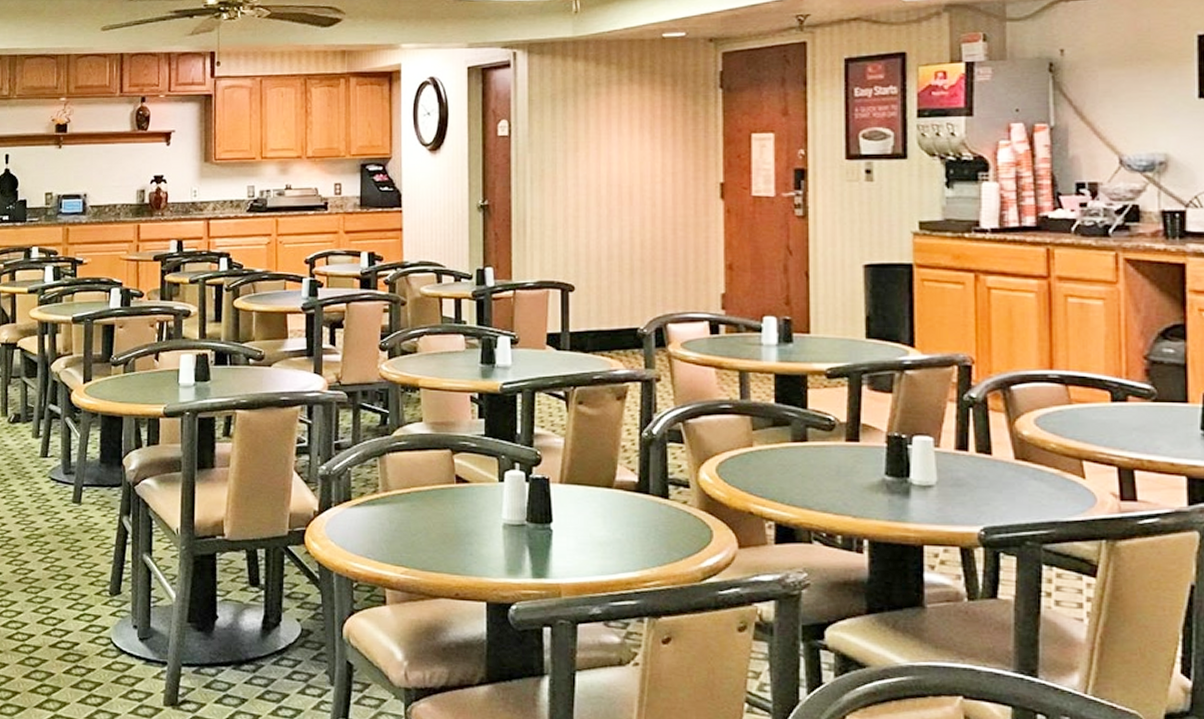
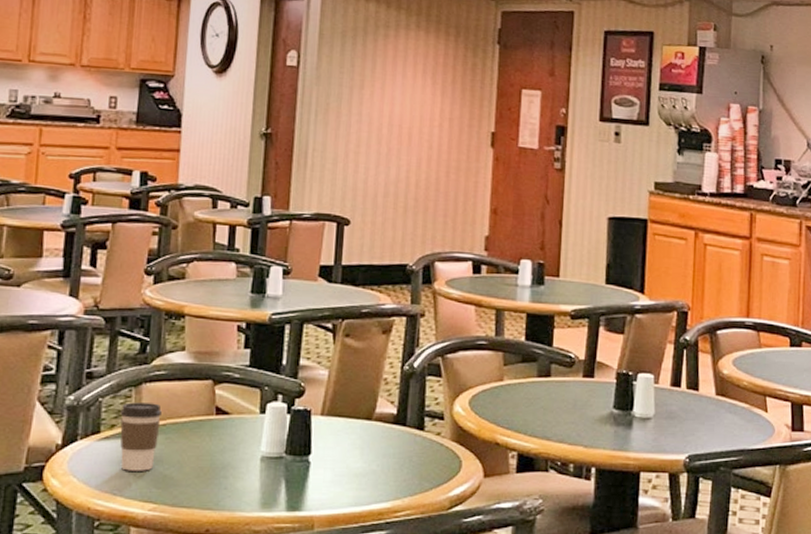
coffee cup: none [368,472,405,537] -> present [120,402,162,471]

